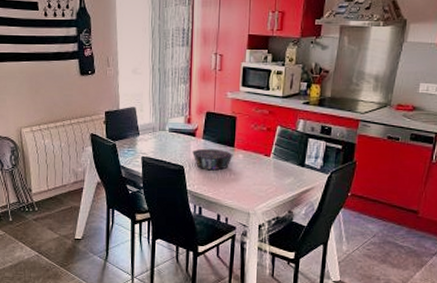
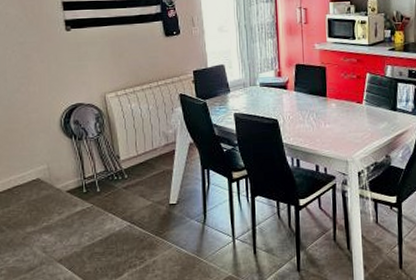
decorative bowl: present [192,148,233,170] -> none [285,99,326,121]

